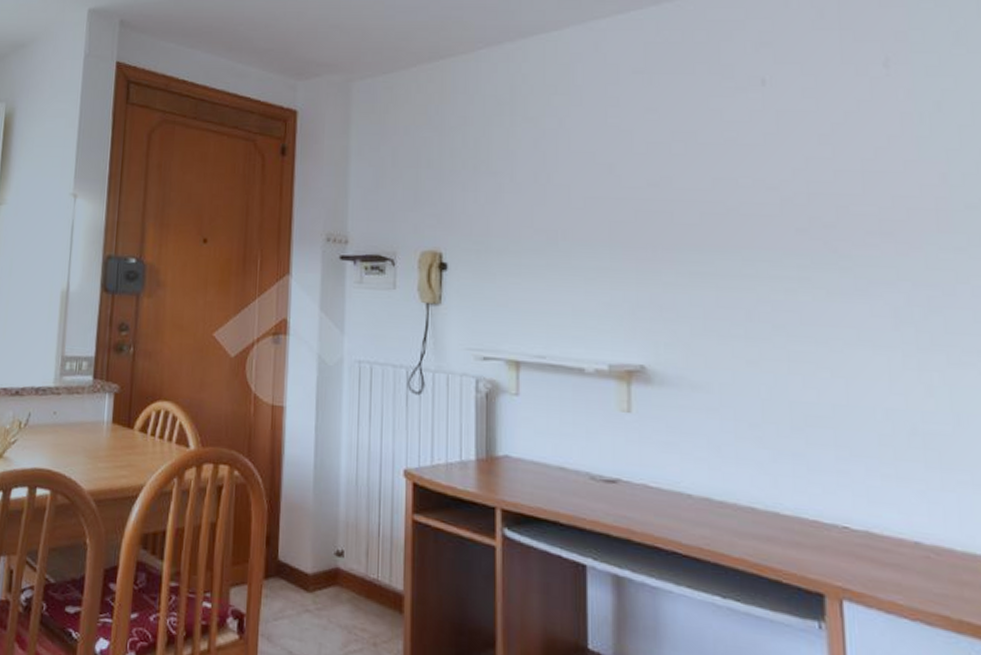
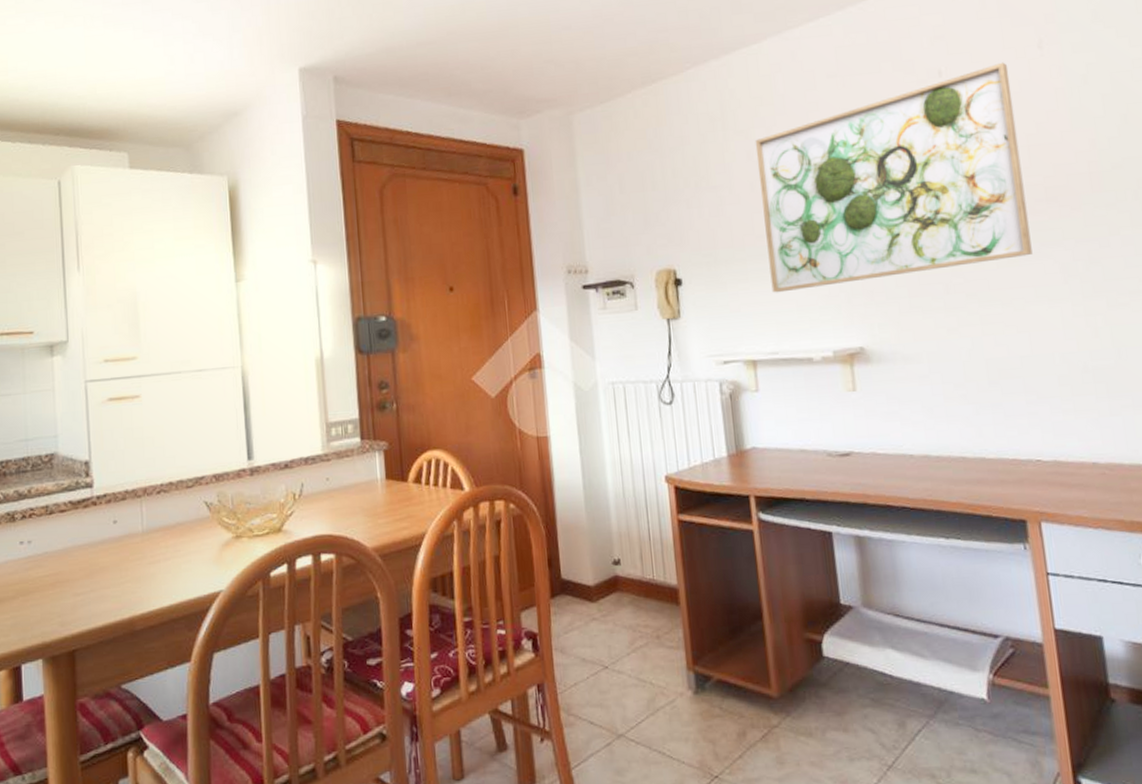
wall art: none [544,77,858,293] -> present [755,62,1033,293]

